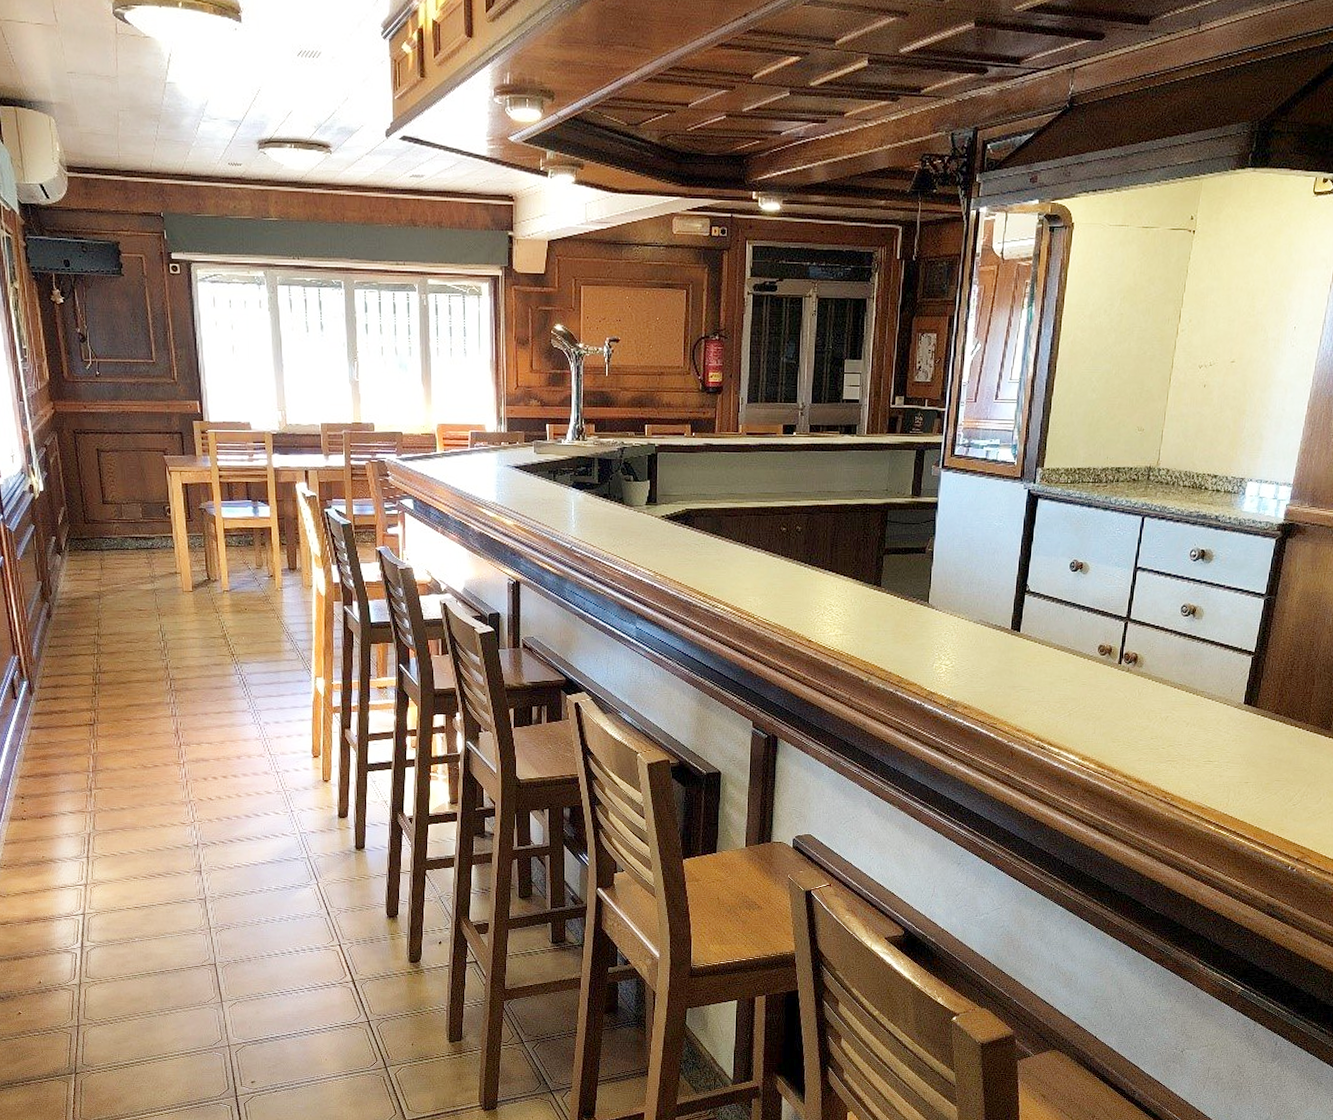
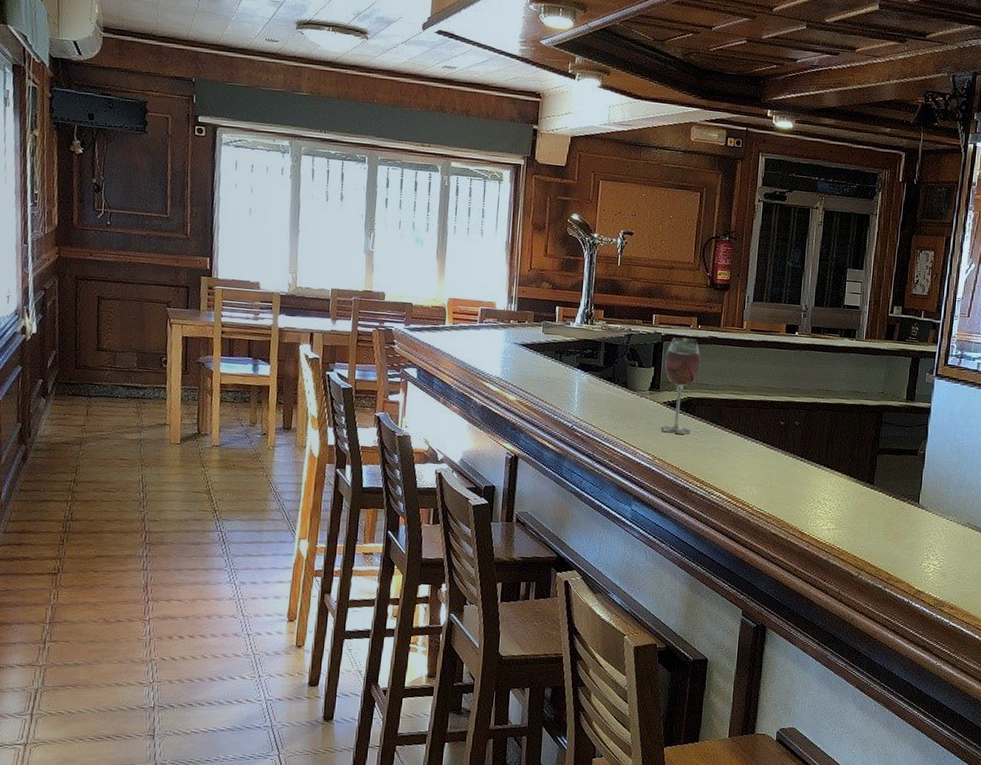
wineglass: none [659,446,697,548] -> present [661,337,701,434]

